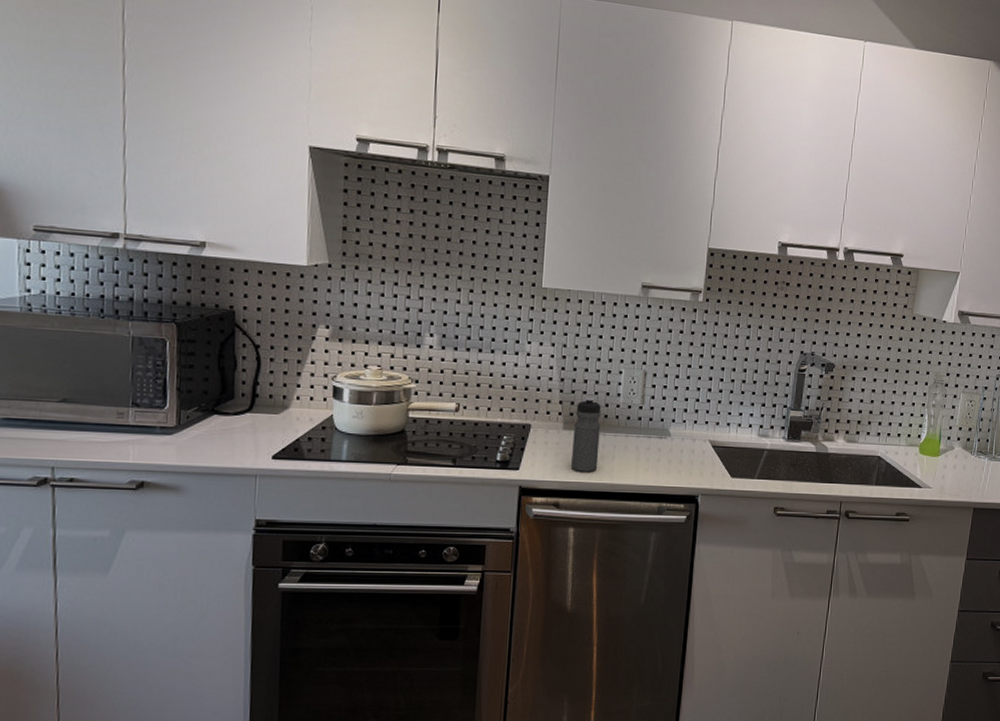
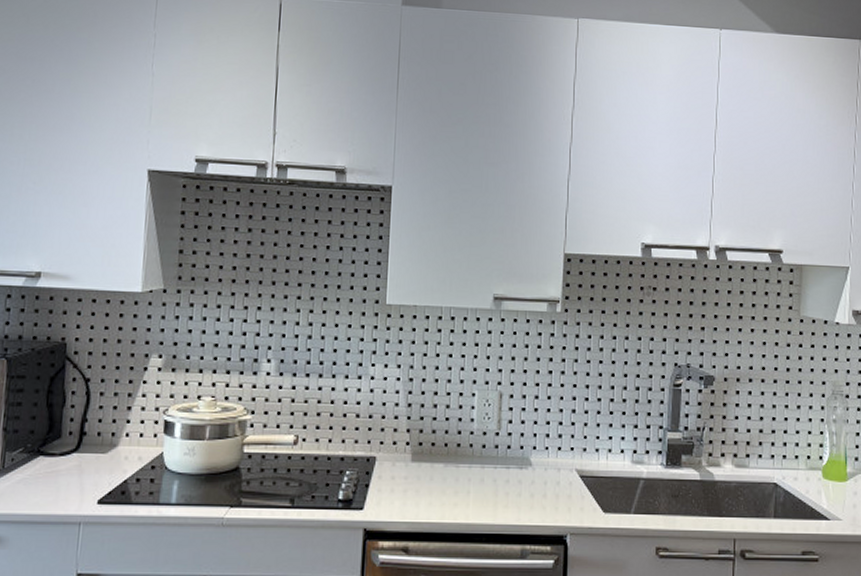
water bottle: present [571,397,602,472] -> none [421,423,454,510]

